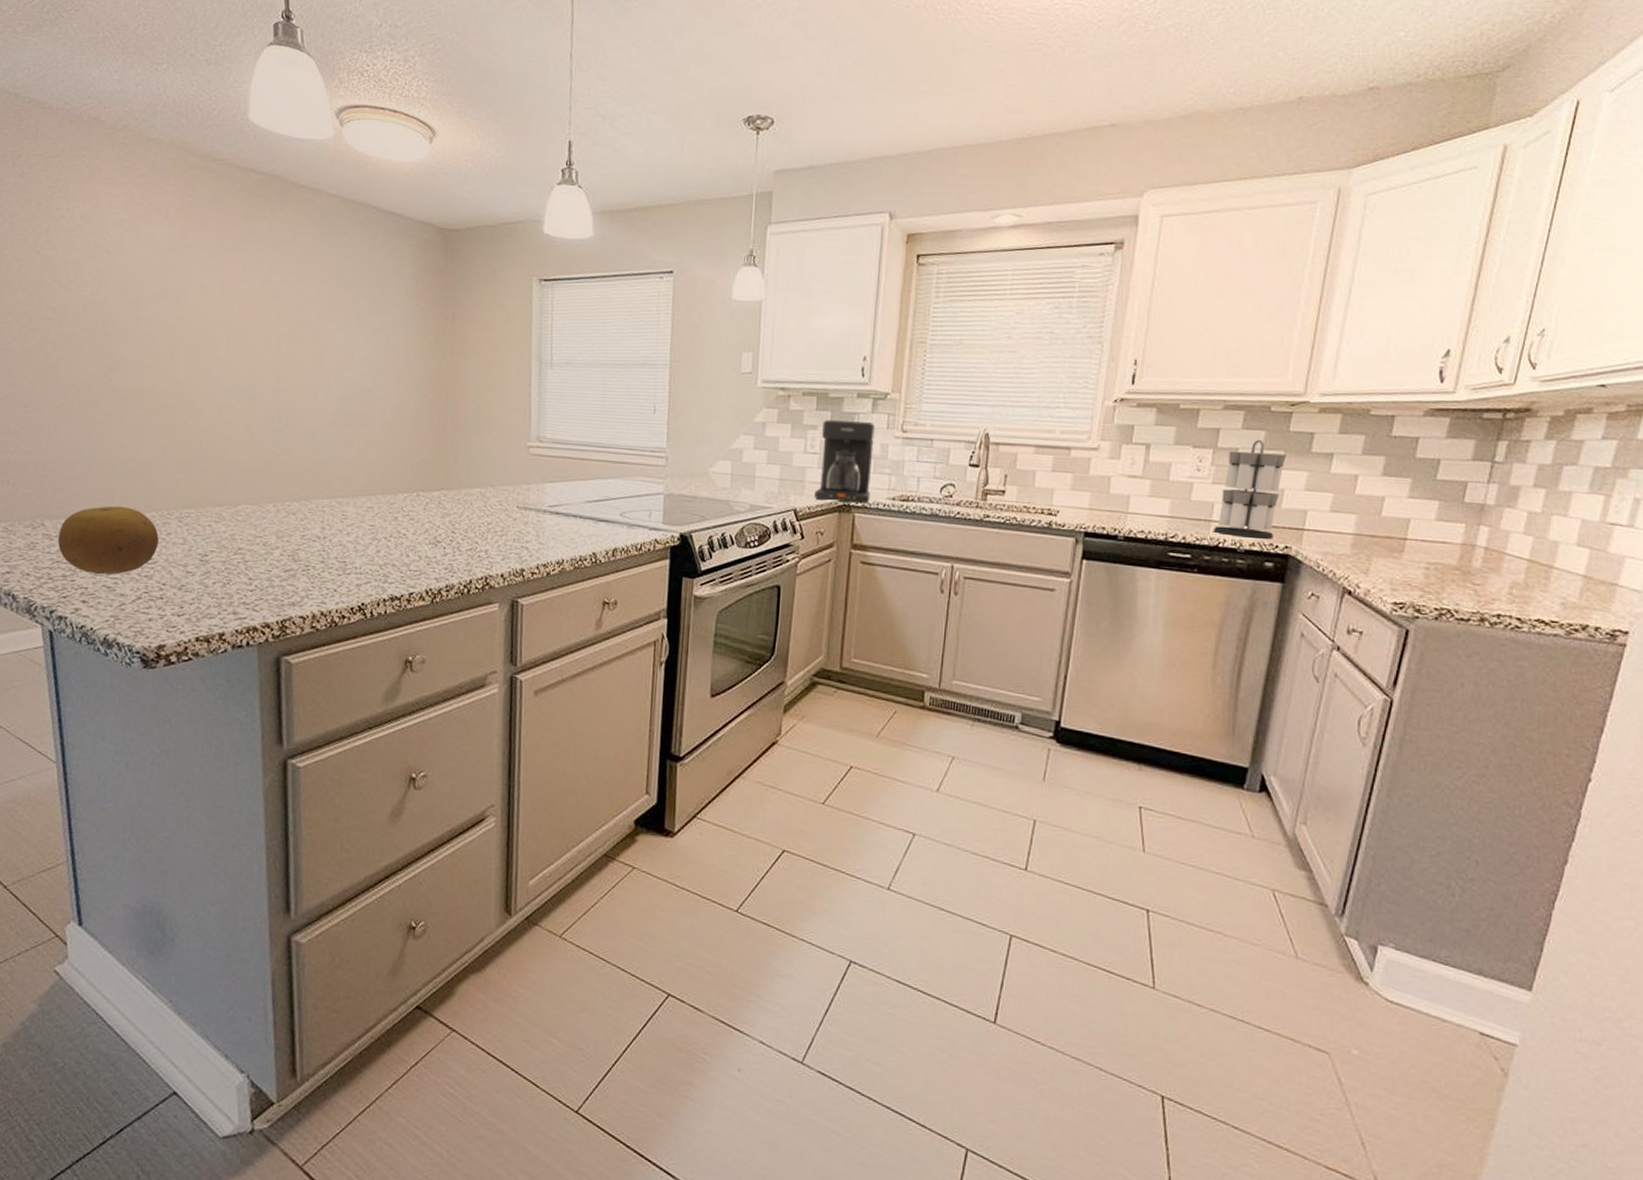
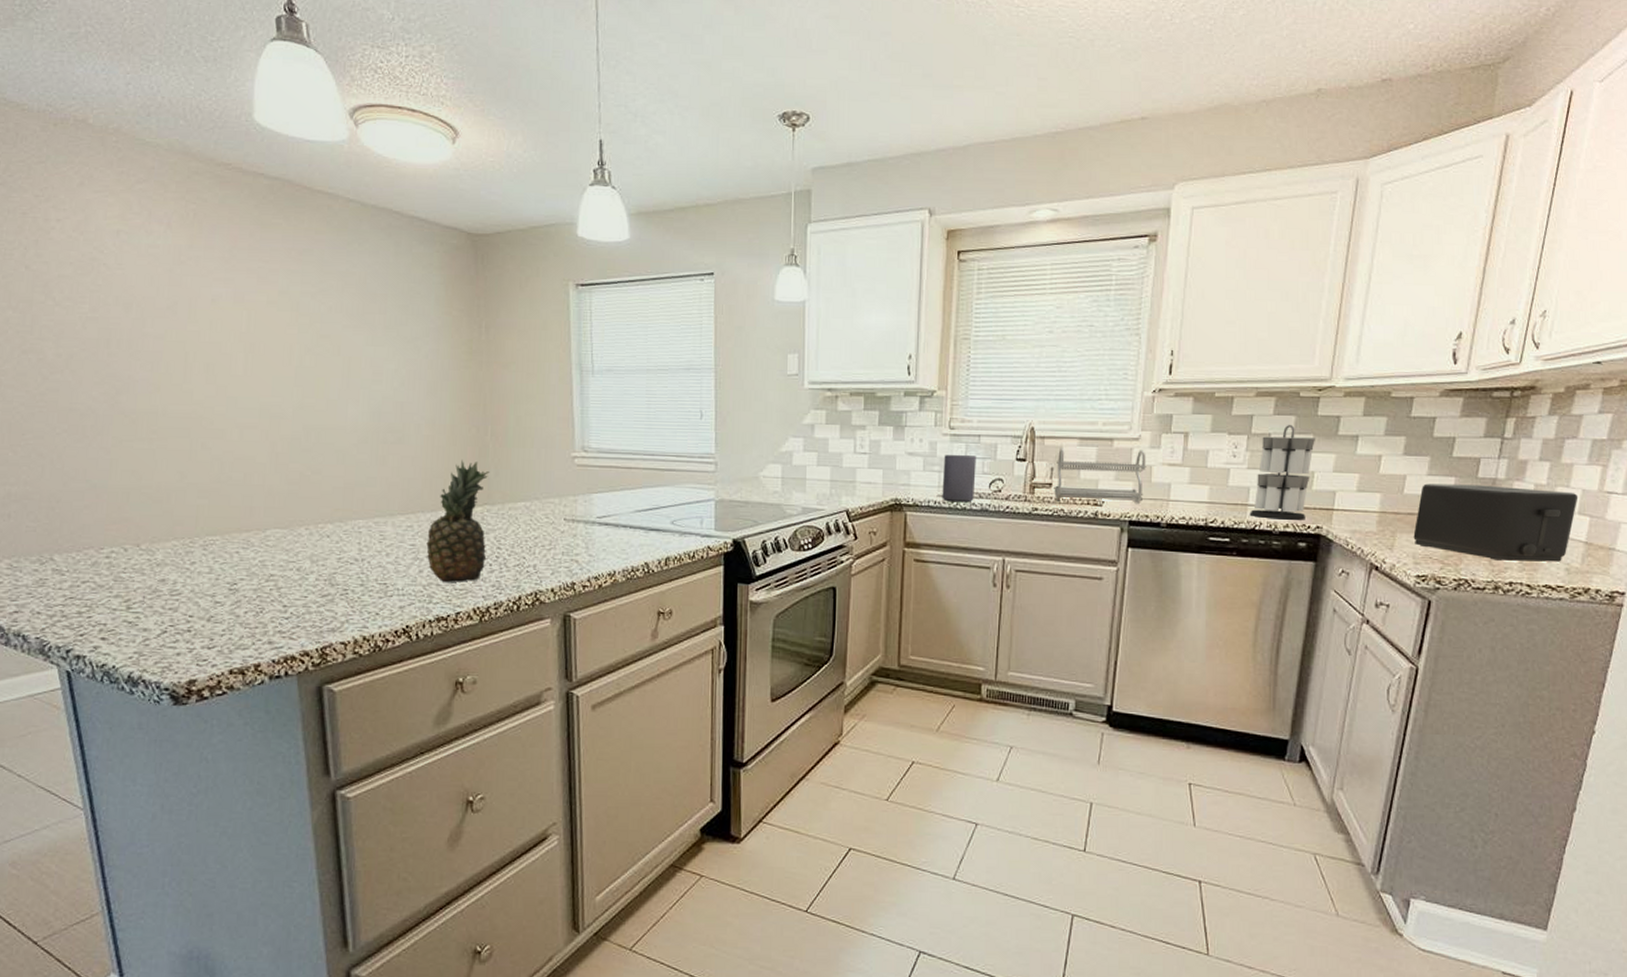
fruit: present [57,506,159,575] -> none [70,536,182,610]
fruit: none [385,445,448,564] -> present [426,460,490,582]
coffee maker: present [814,420,875,503] -> none [866,419,923,501]
canister: none [891,457,928,507] -> present [942,454,976,503]
dish rack: none [1007,455,1105,516] -> present [1054,448,1146,505]
toaster: none [1391,506,1577,596] -> present [1413,483,1578,562]

